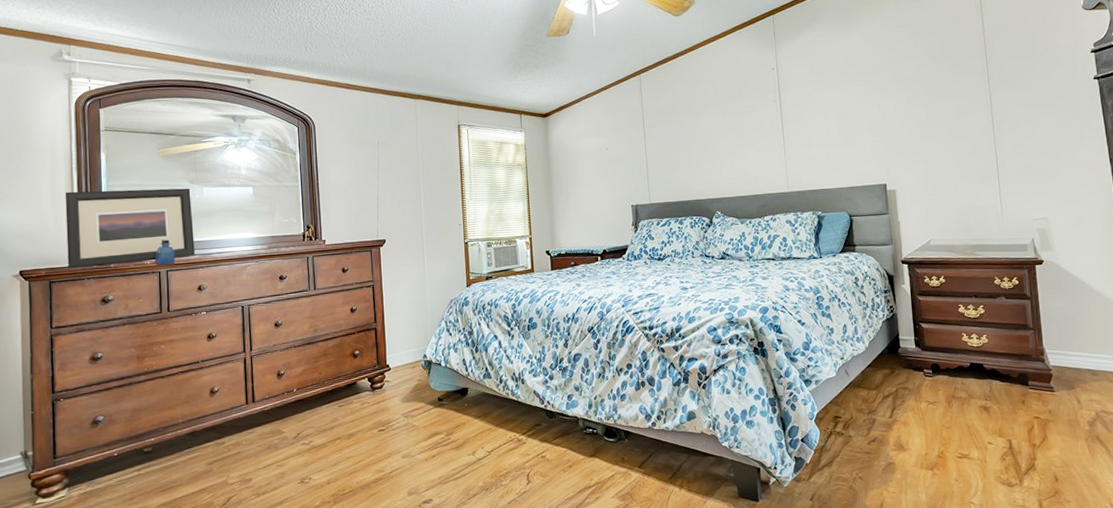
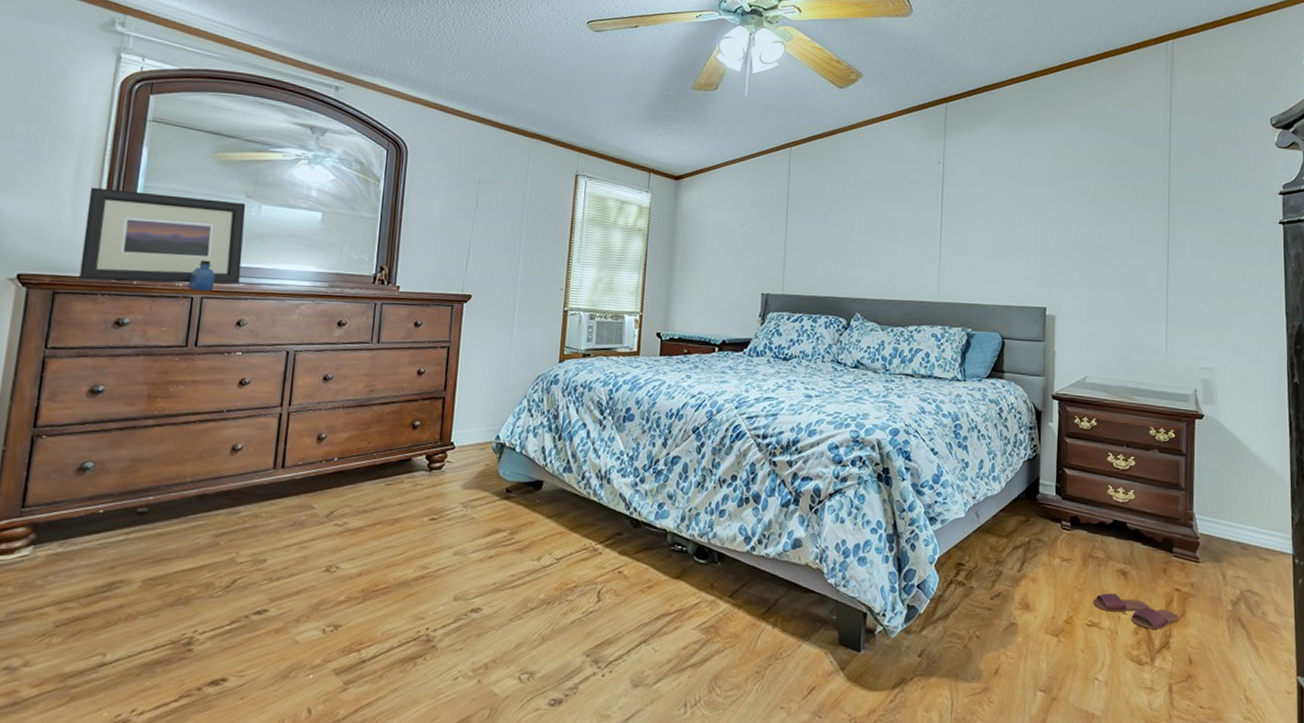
slippers: none [961,427,1042,455] -> present [1093,593,1180,629]

